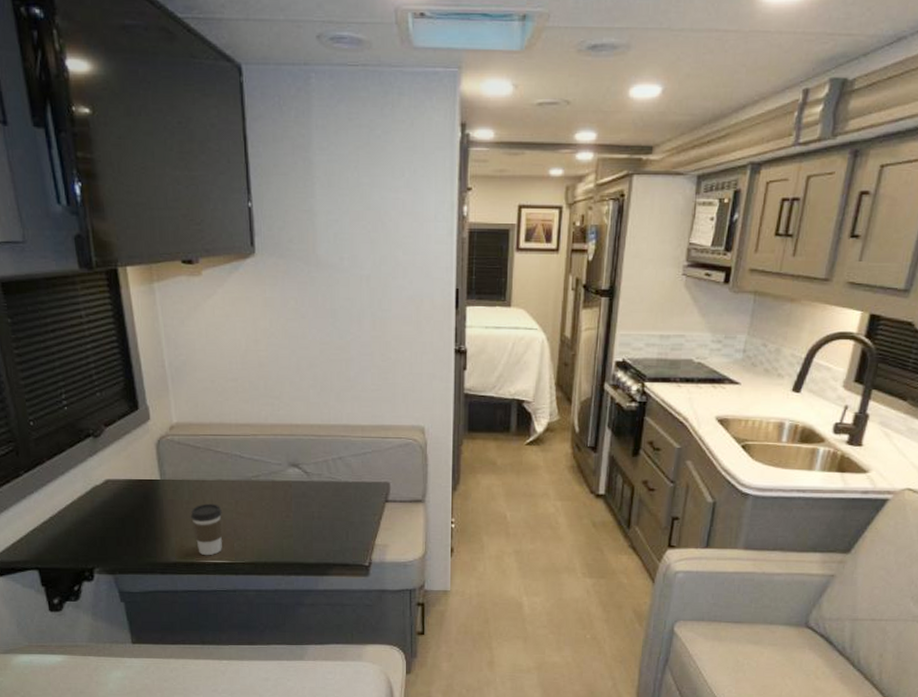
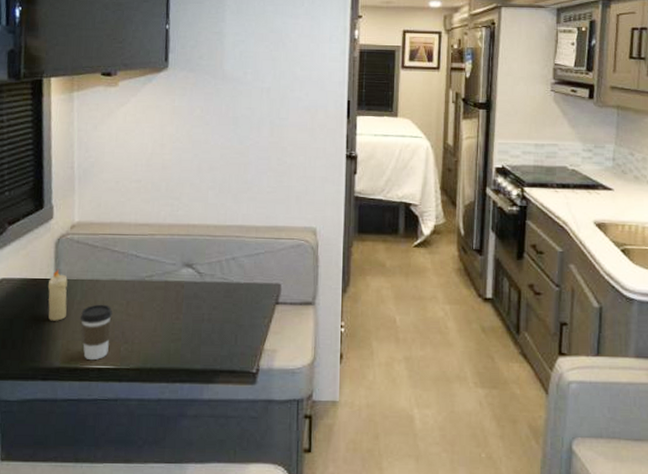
candle: none [154,470,176,520] -> present [47,269,68,321]

